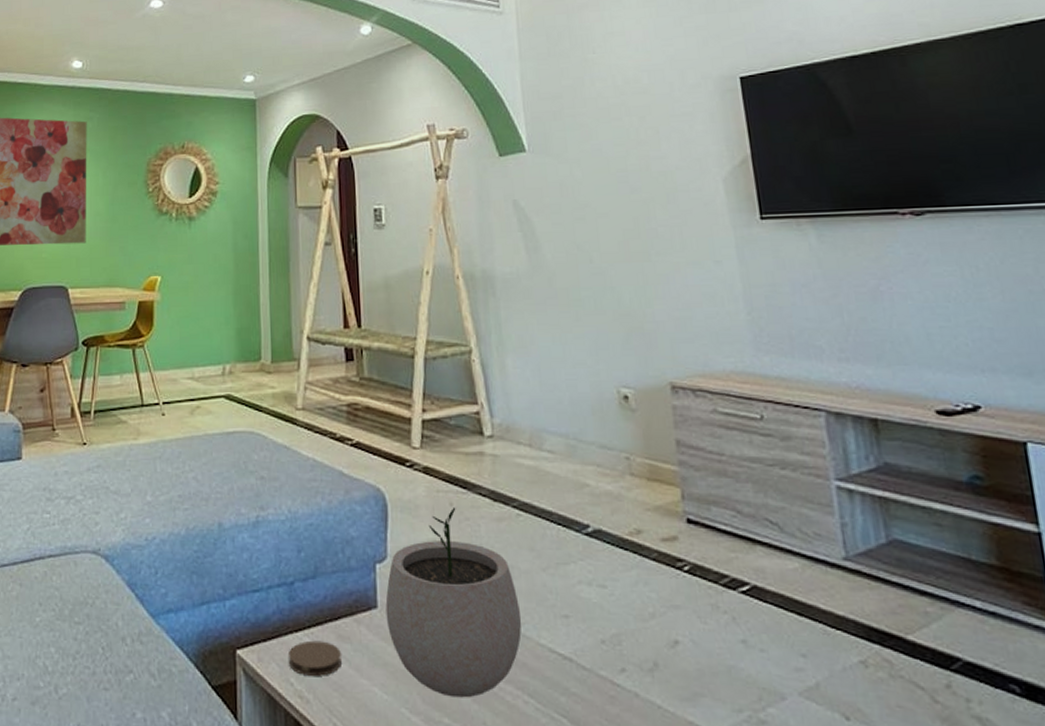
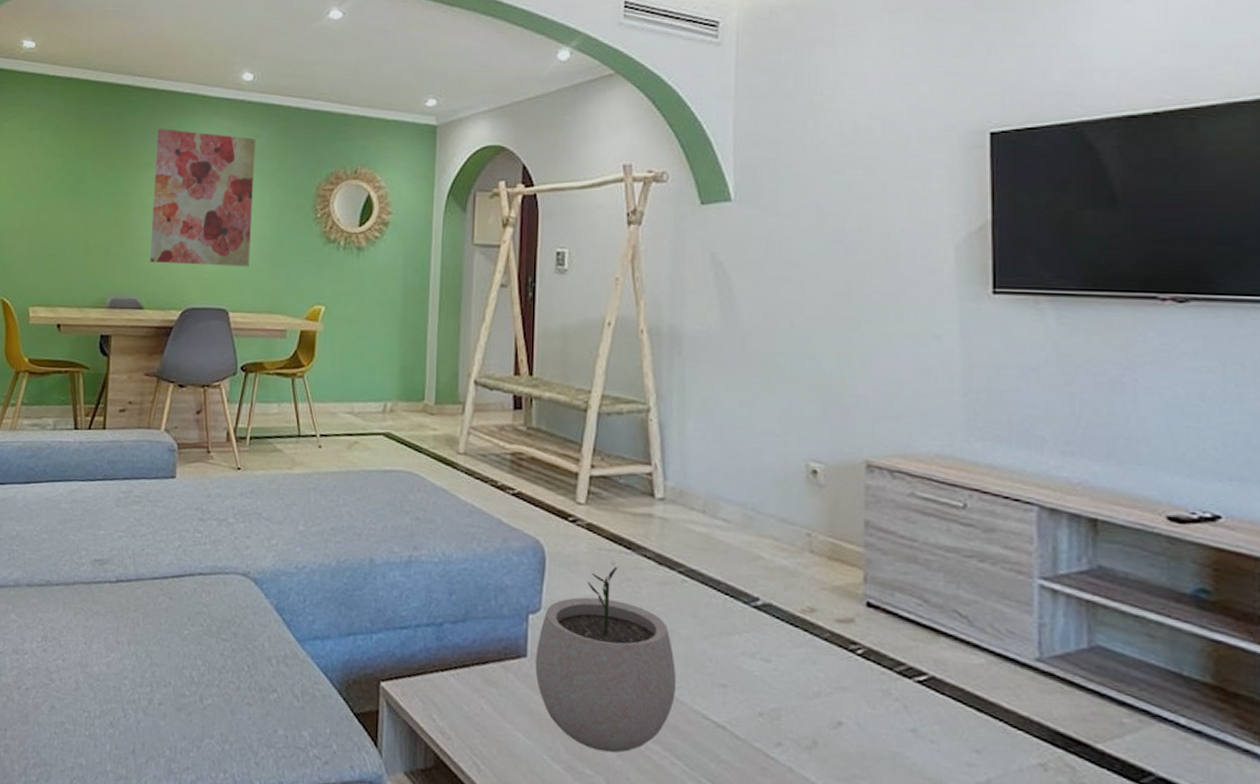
coaster: present [289,640,341,676] -> none [433,680,486,716]

